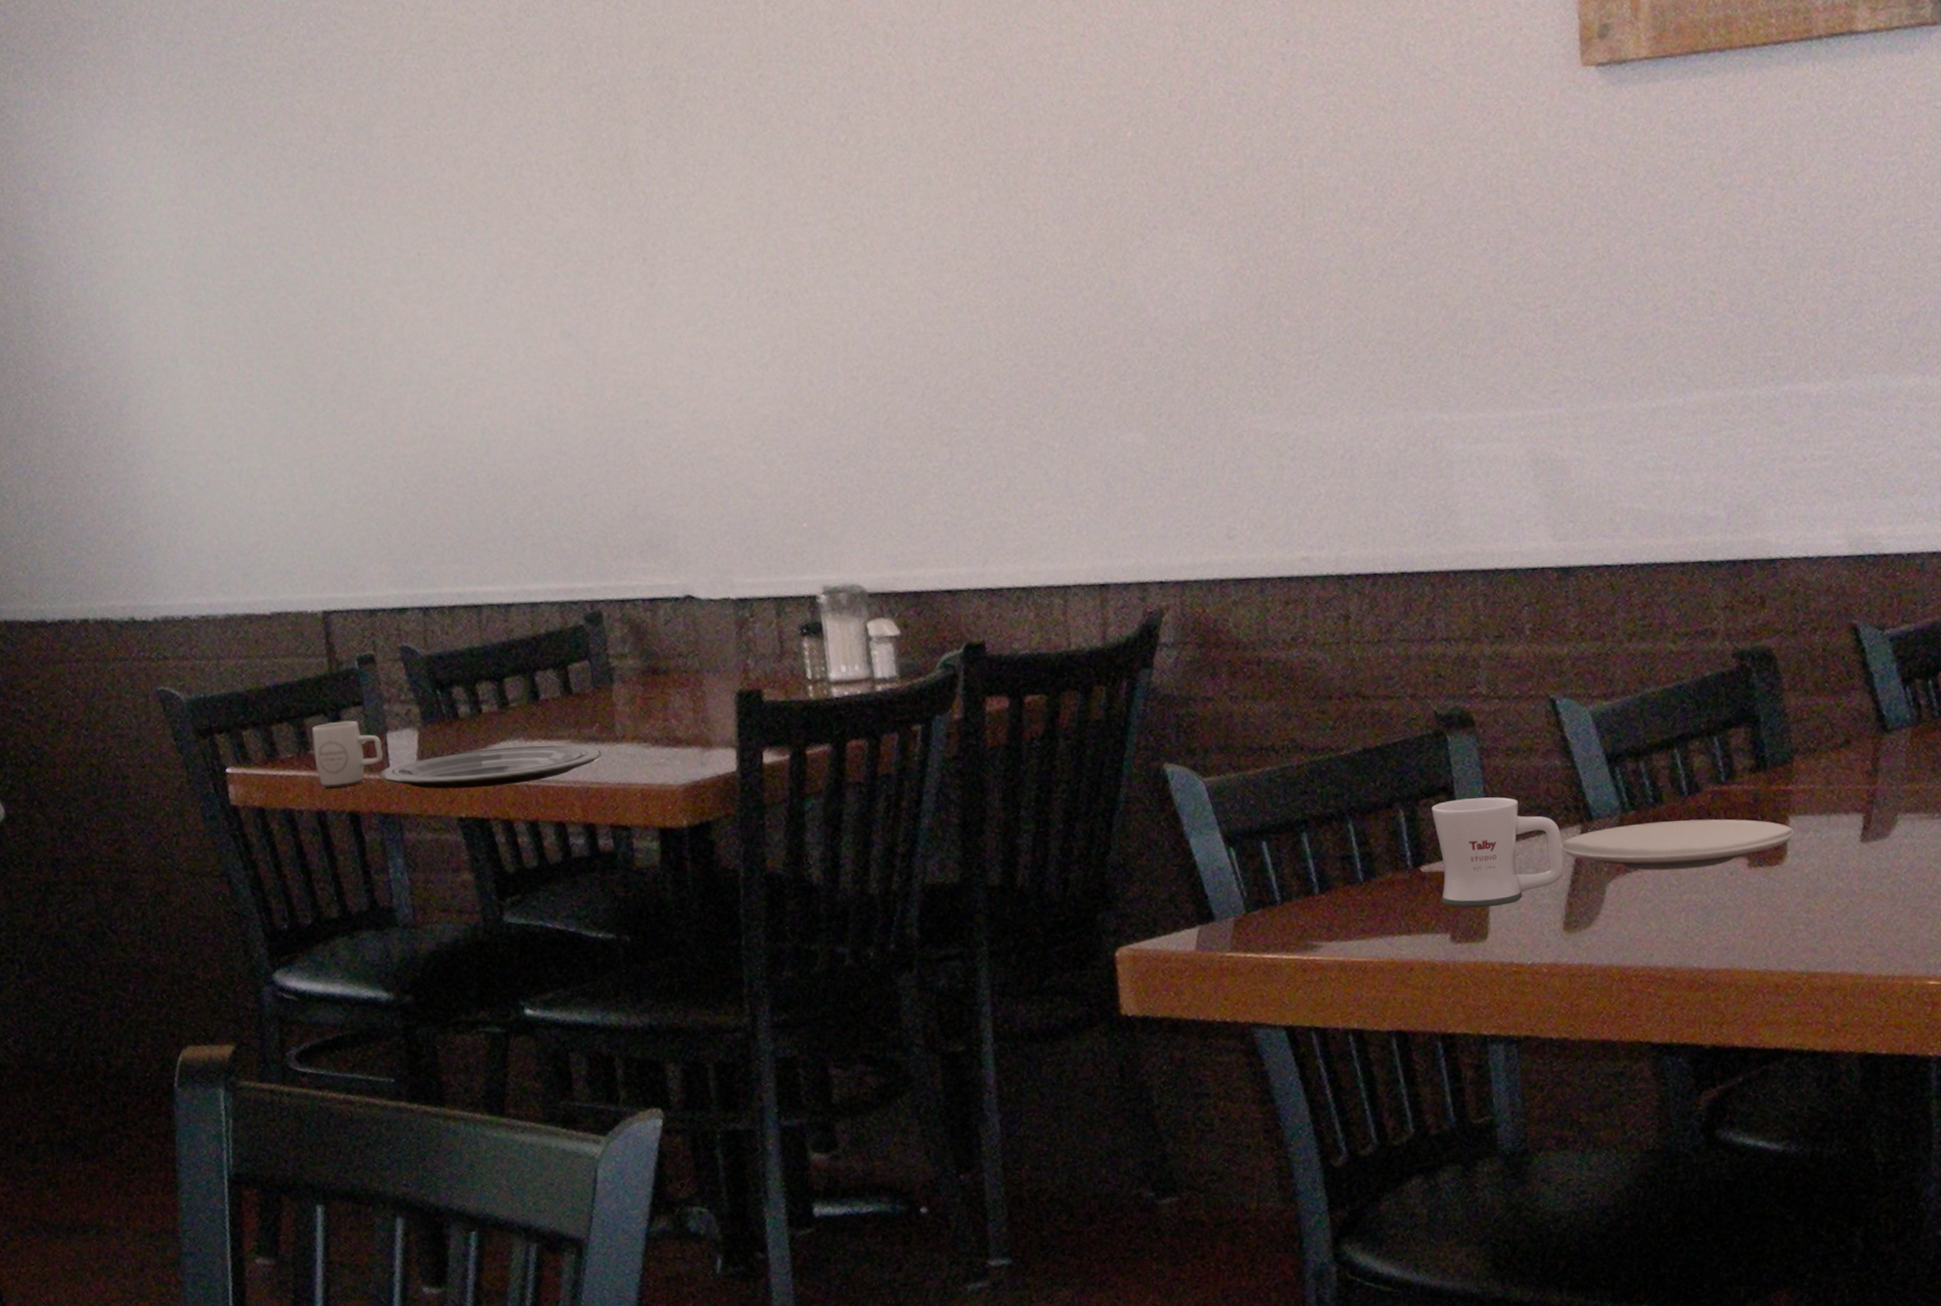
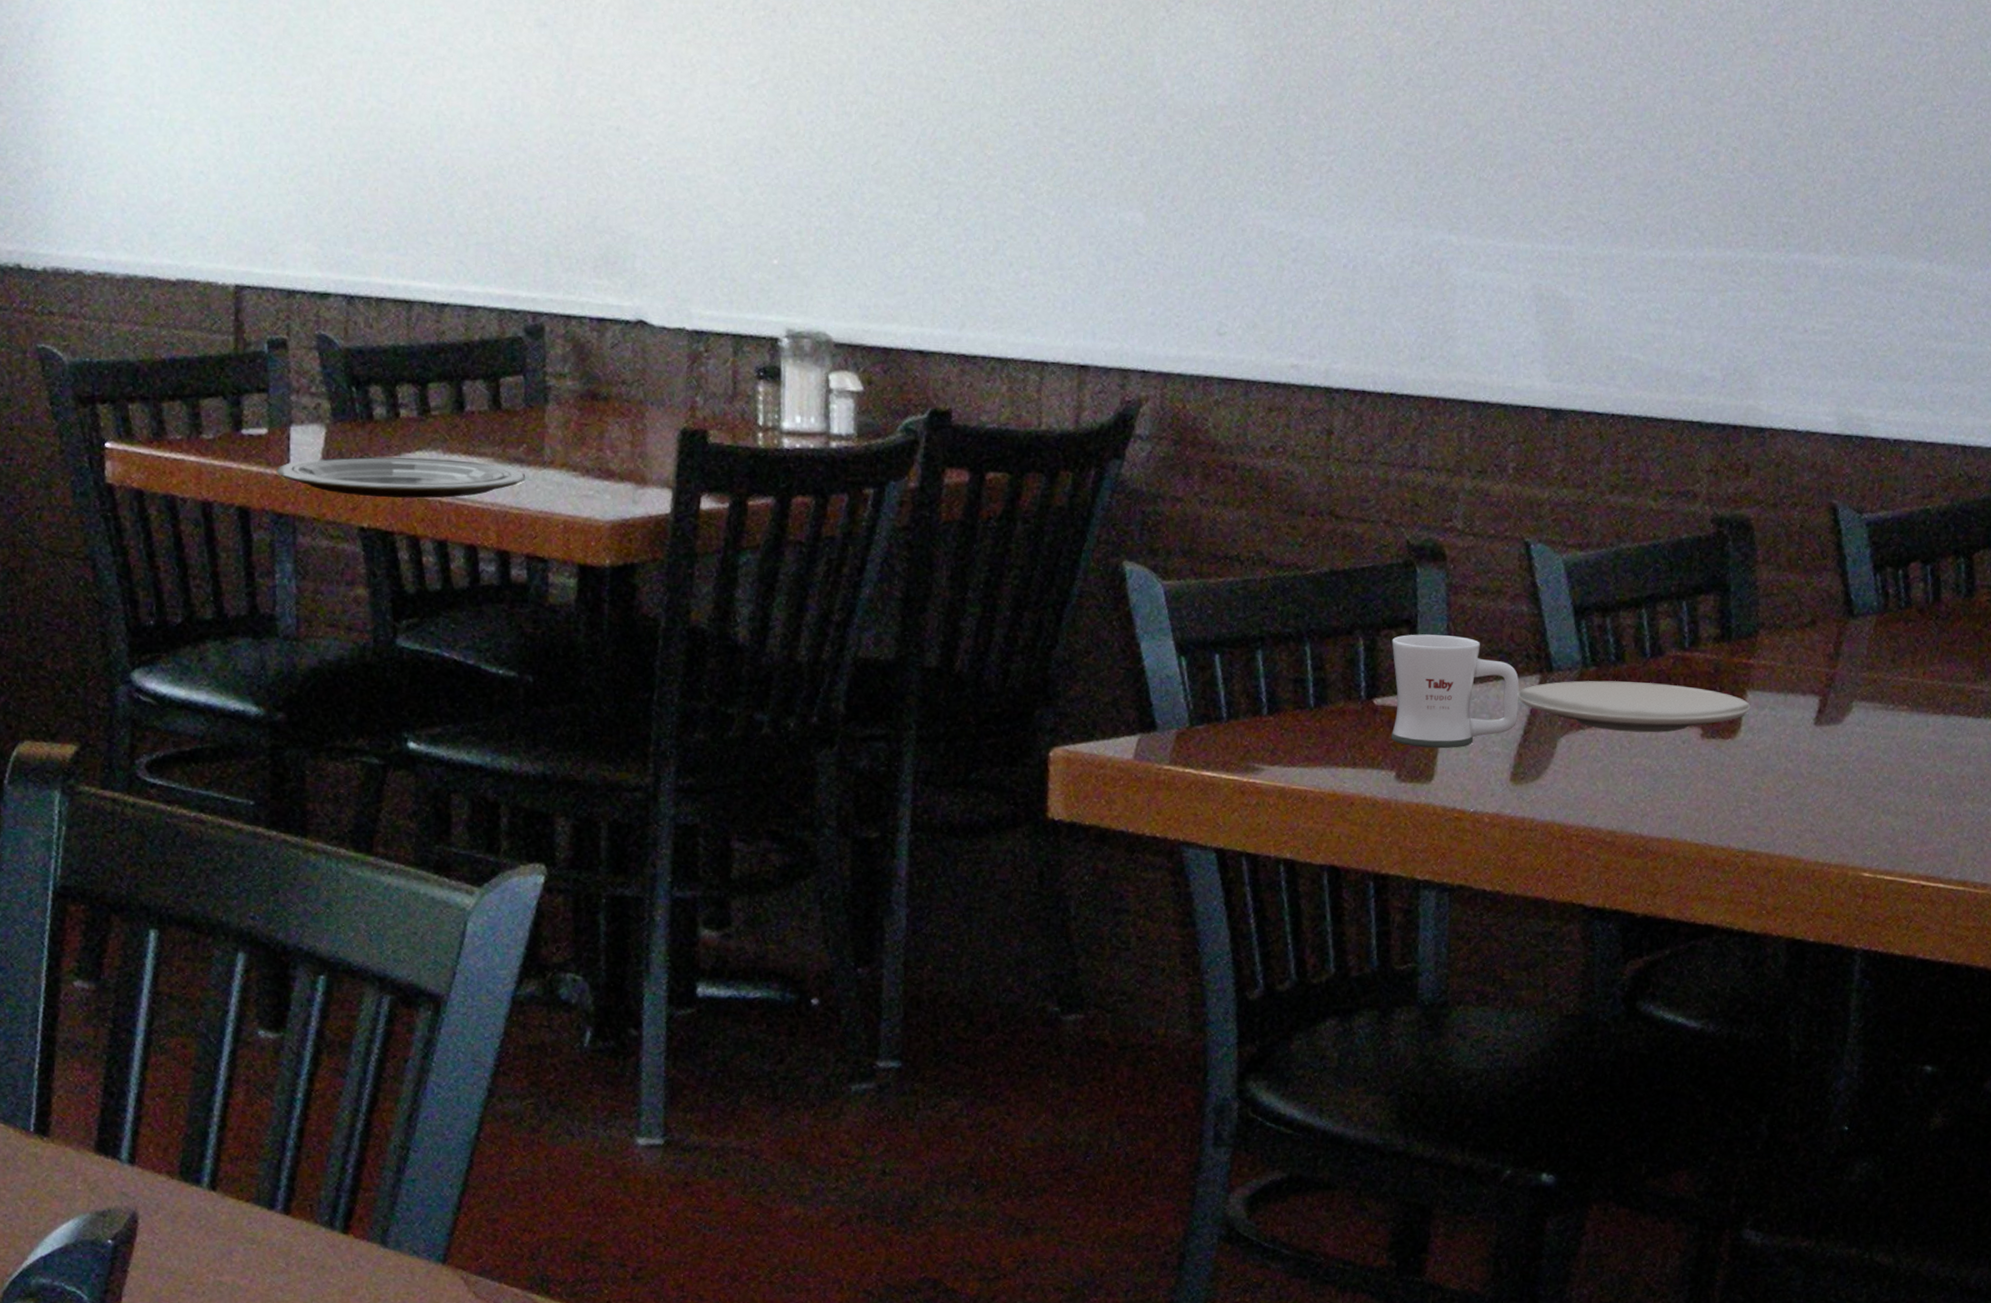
mug: present [311,720,384,788] -> none [206,406,284,479]

